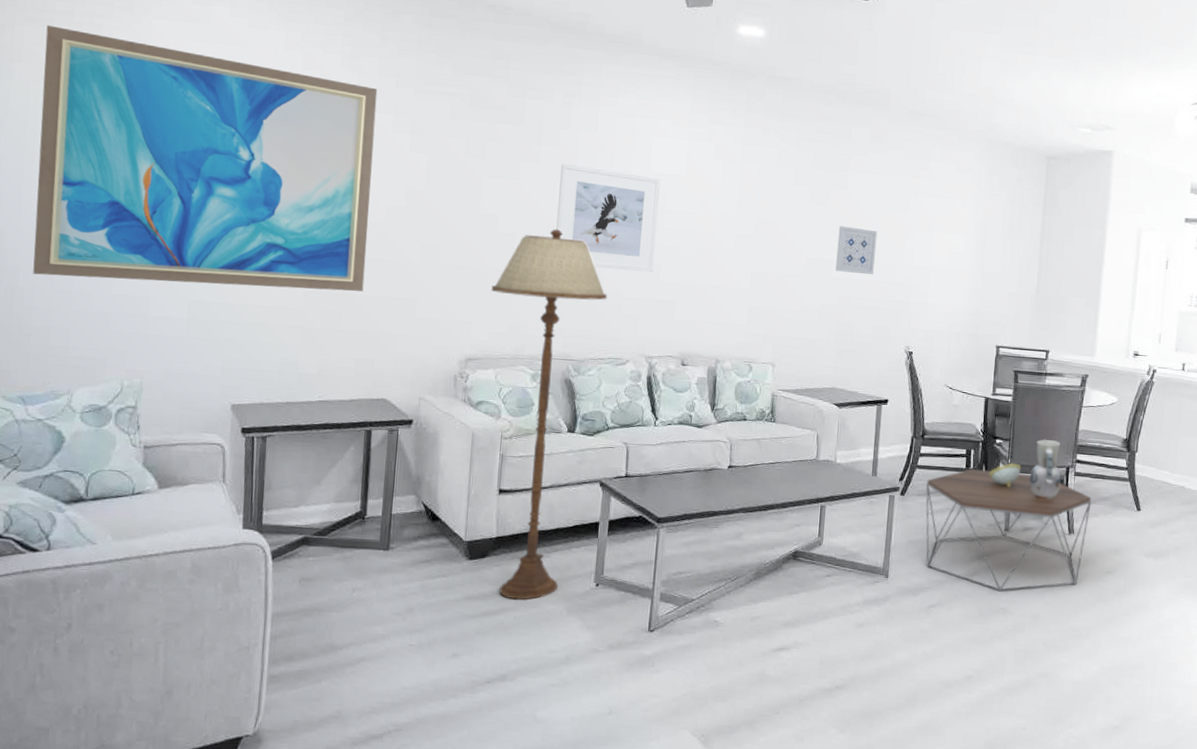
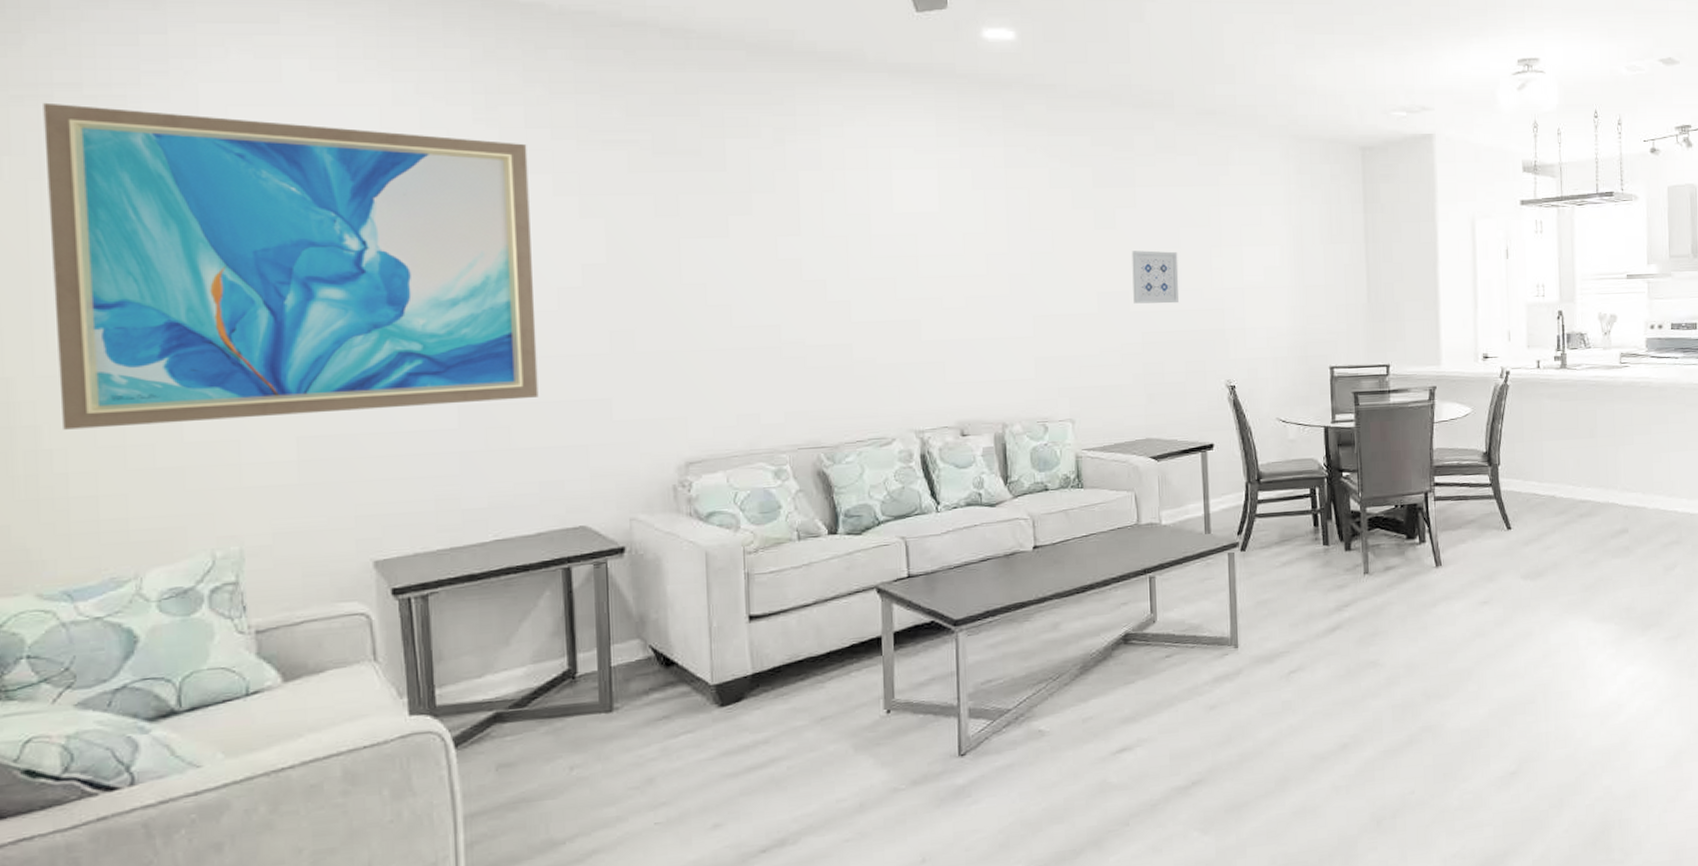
floor lamp: present [491,229,608,600] -> none [709,293,859,747]
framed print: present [556,163,660,272] -> none [781,212,912,333]
coffee table: present [925,469,1092,592] -> none [1268,507,1457,643]
decorative bowl: present [989,463,1021,488] -> none [1339,496,1375,525]
vase: present [1029,439,1062,501] -> none [1385,464,1421,534]

